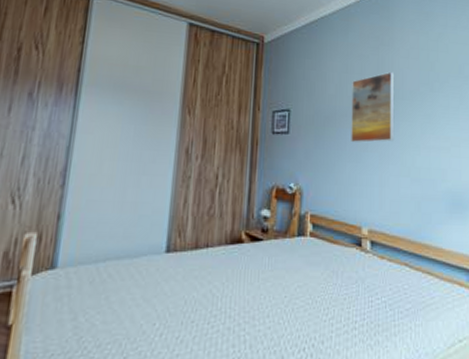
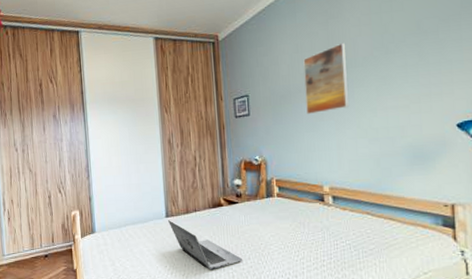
laptop: none [168,257,259,332] -> present [168,220,242,270]

